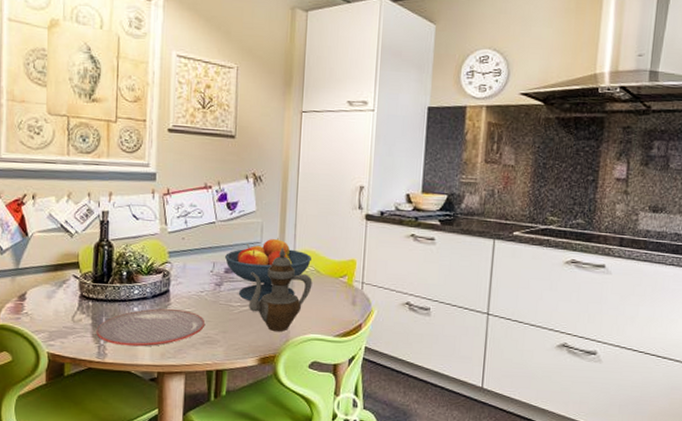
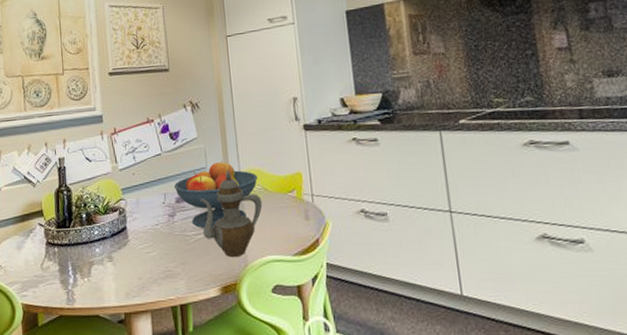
plate: present [96,309,206,347] -> none [64,245,164,289]

